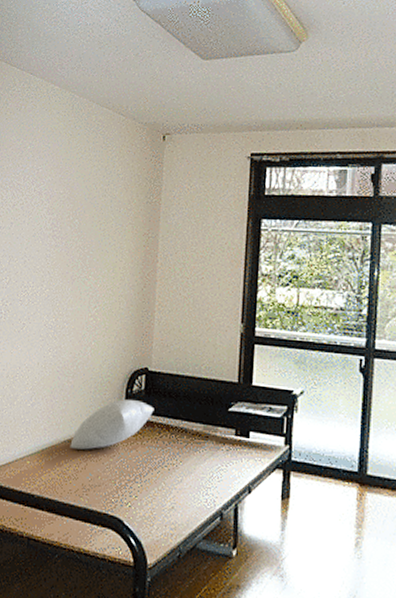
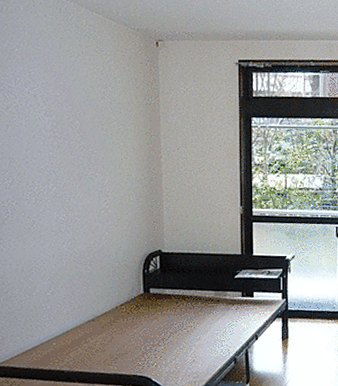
pillow: present [70,399,154,450] -> none [94,278,170,326]

